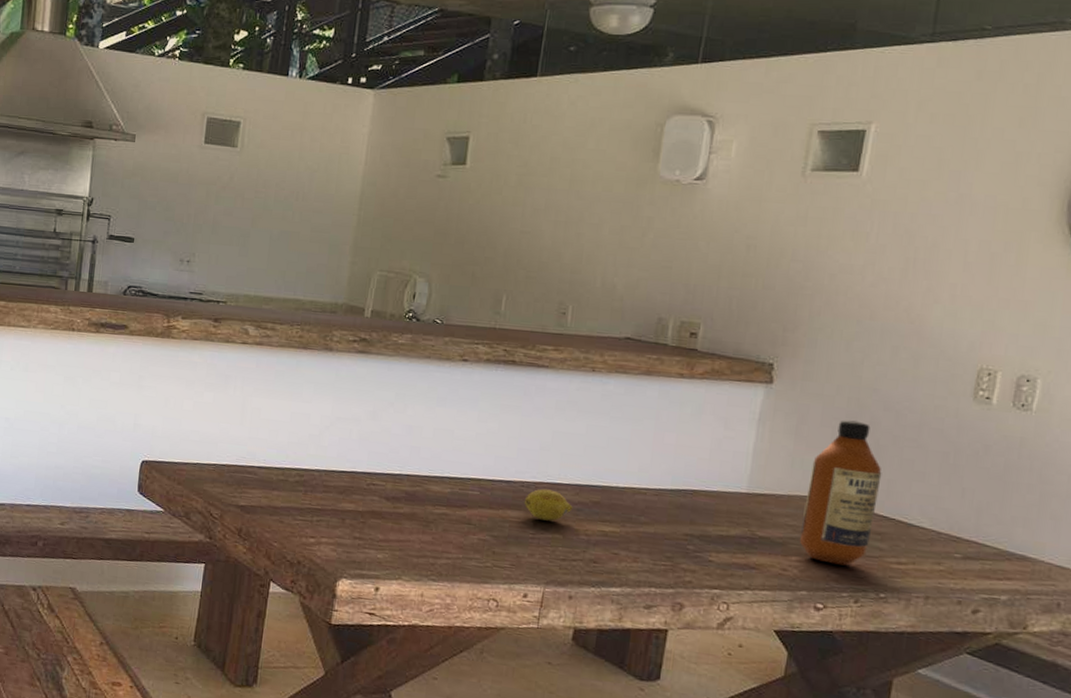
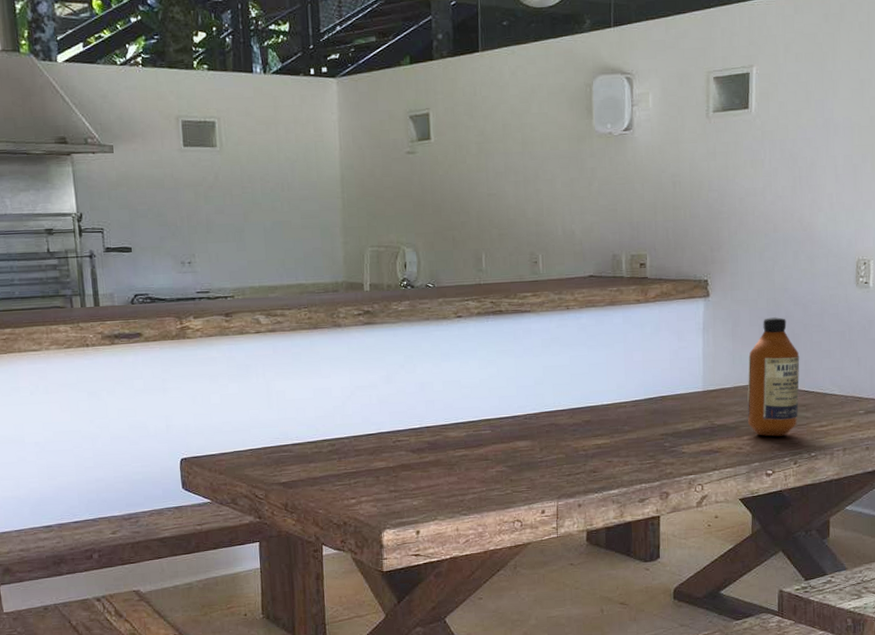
fruit: present [524,488,573,521] -> none [529,417,570,445]

